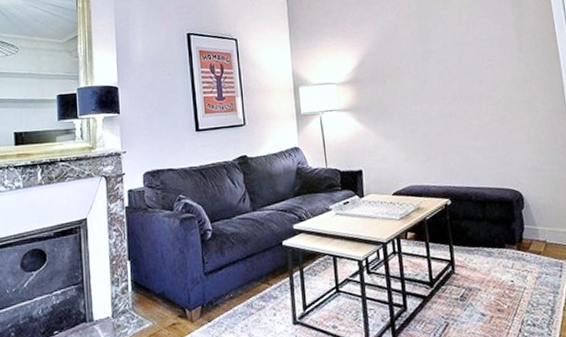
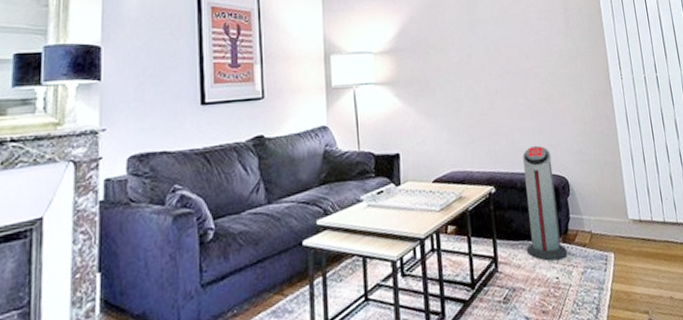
air purifier: none [477,162,523,266] -> present [523,145,568,261]

